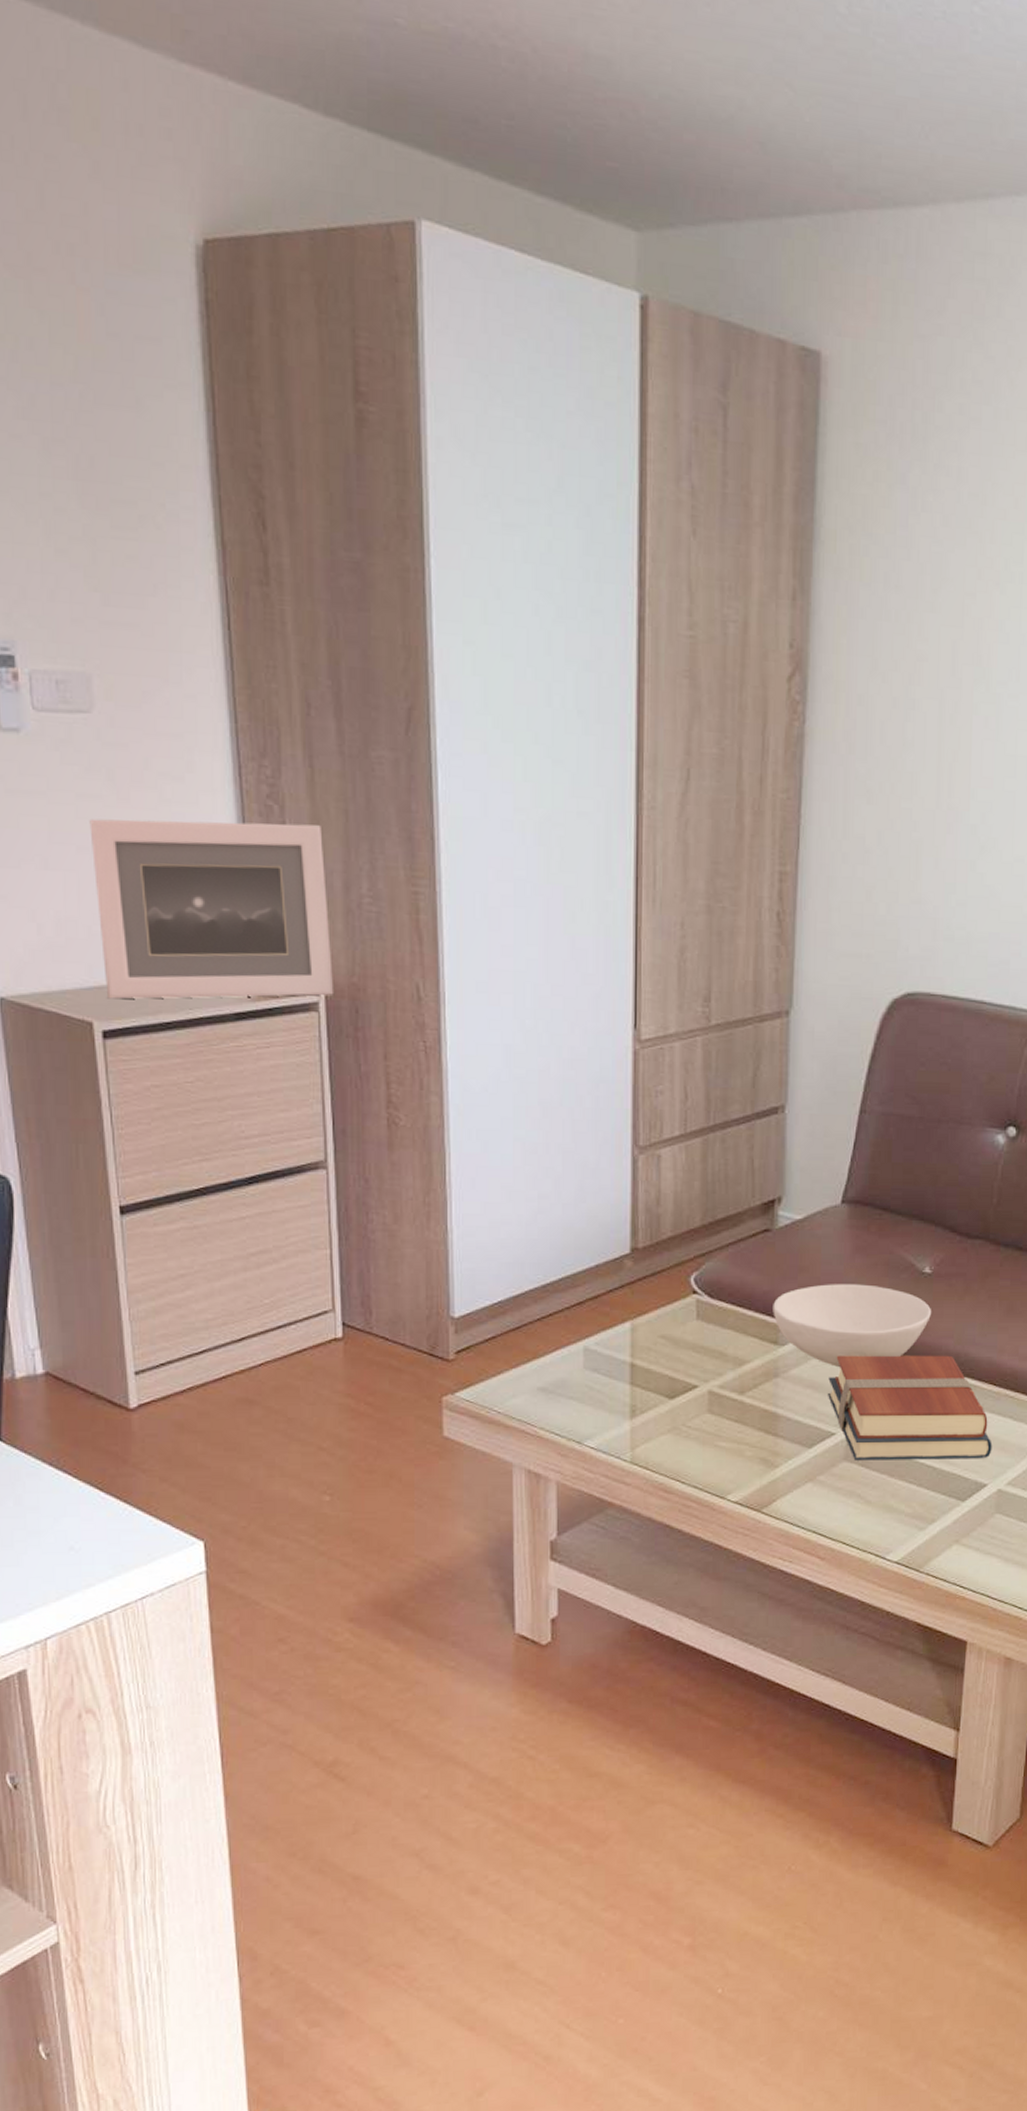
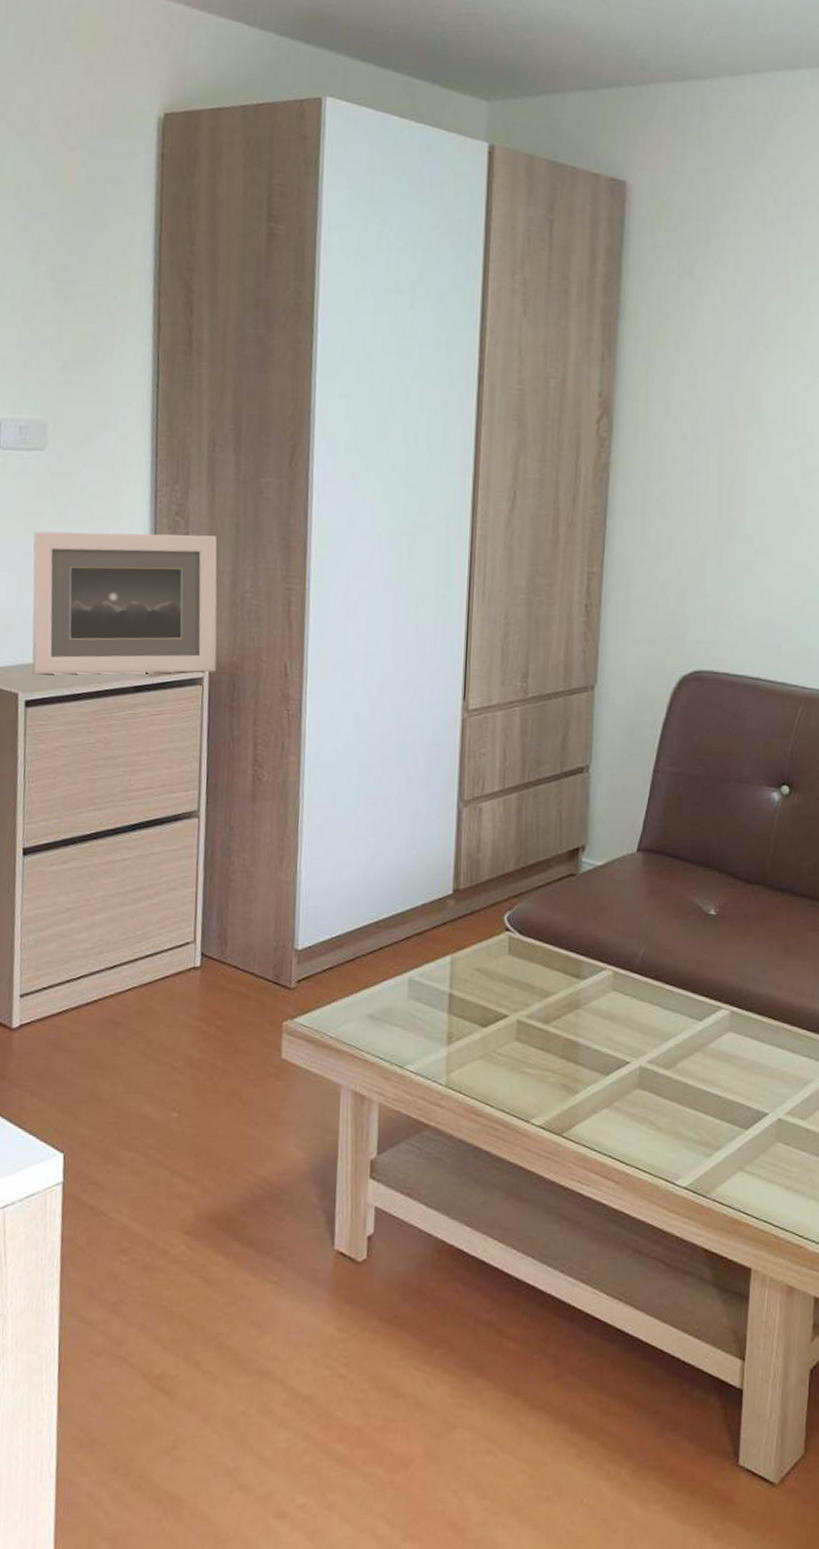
bowl: present [773,1284,931,1367] -> none [575,924,716,1000]
books: present [828,1355,993,1461] -> none [624,989,773,1089]

